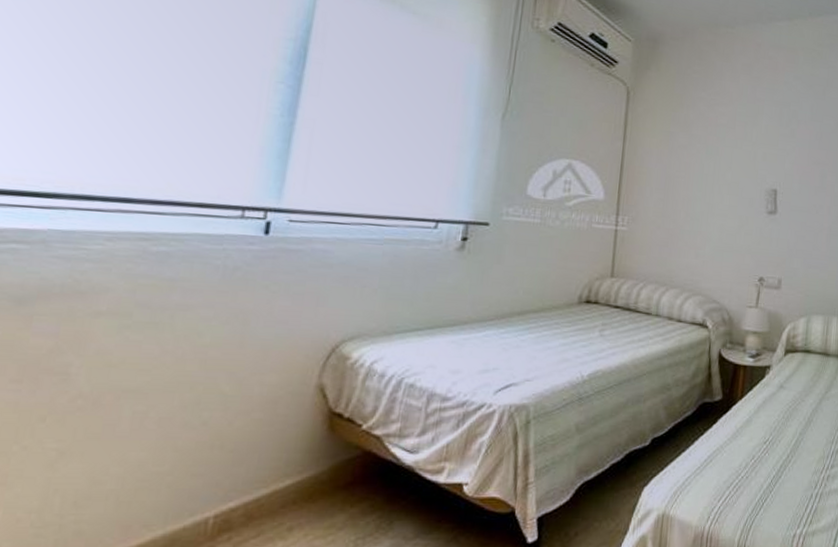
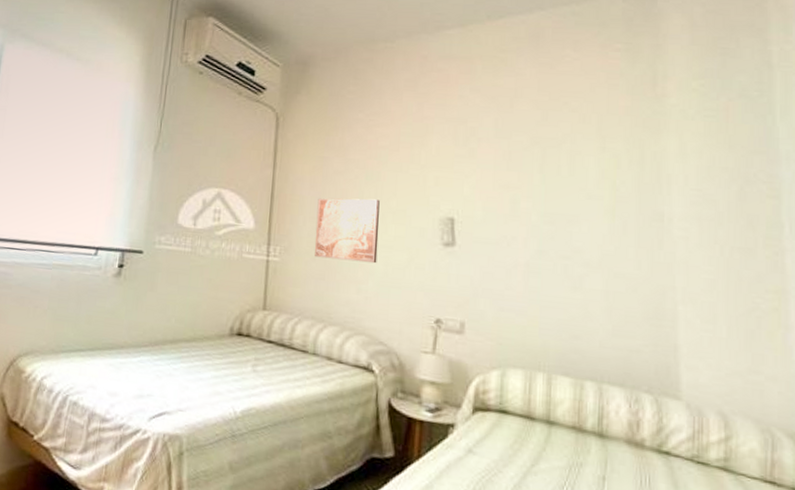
wall art: none [660,170,718,231] -> present [315,198,380,264]

